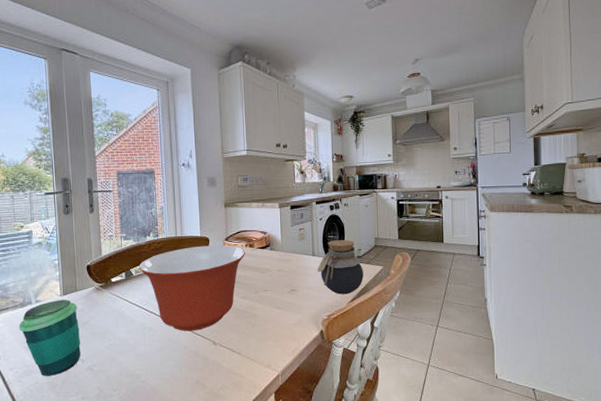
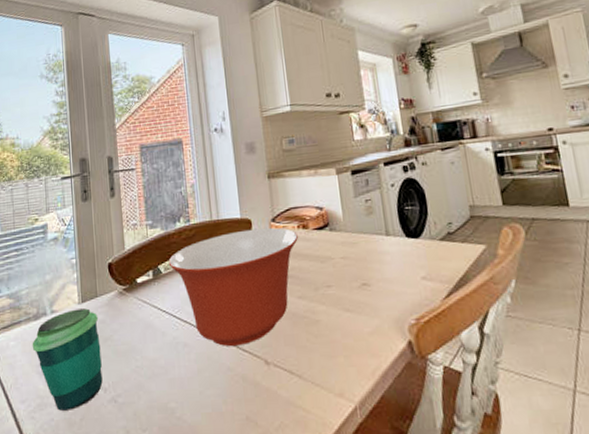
jar: present [317,240,363,295] -> none [394,211,460,288]

